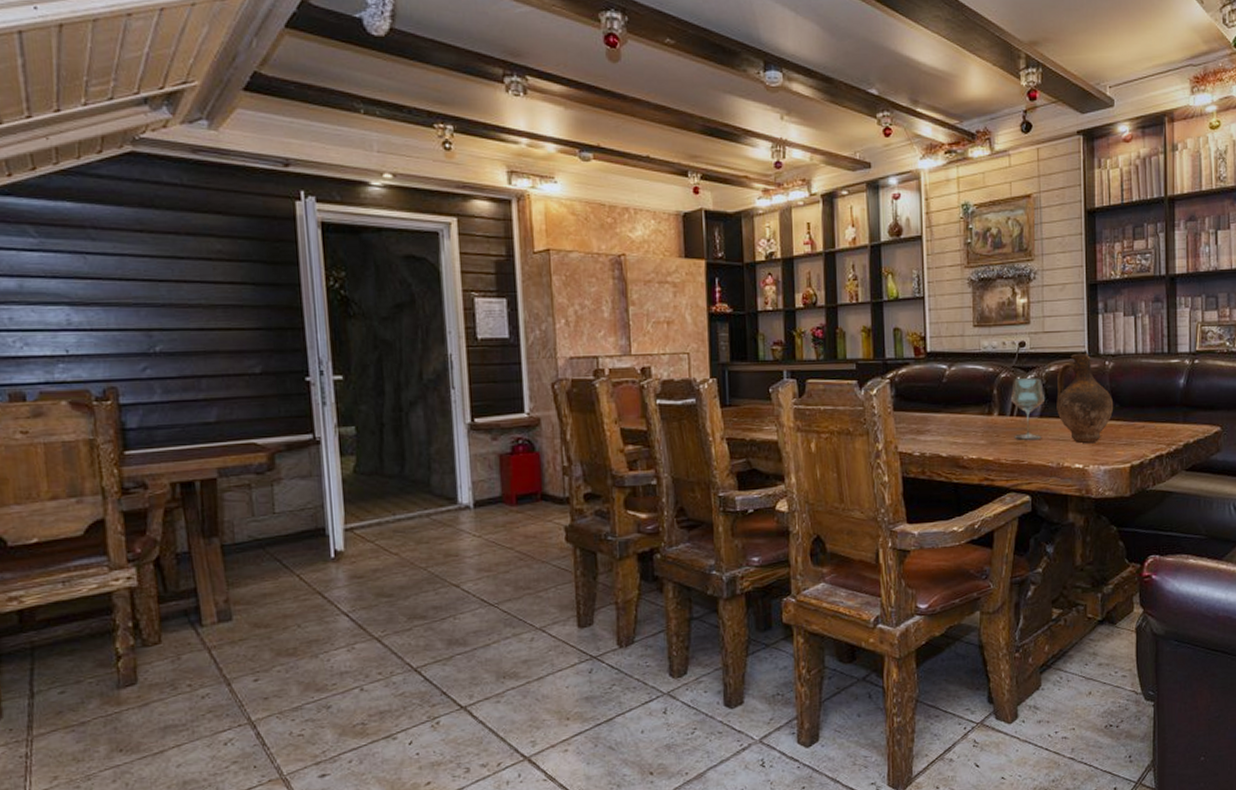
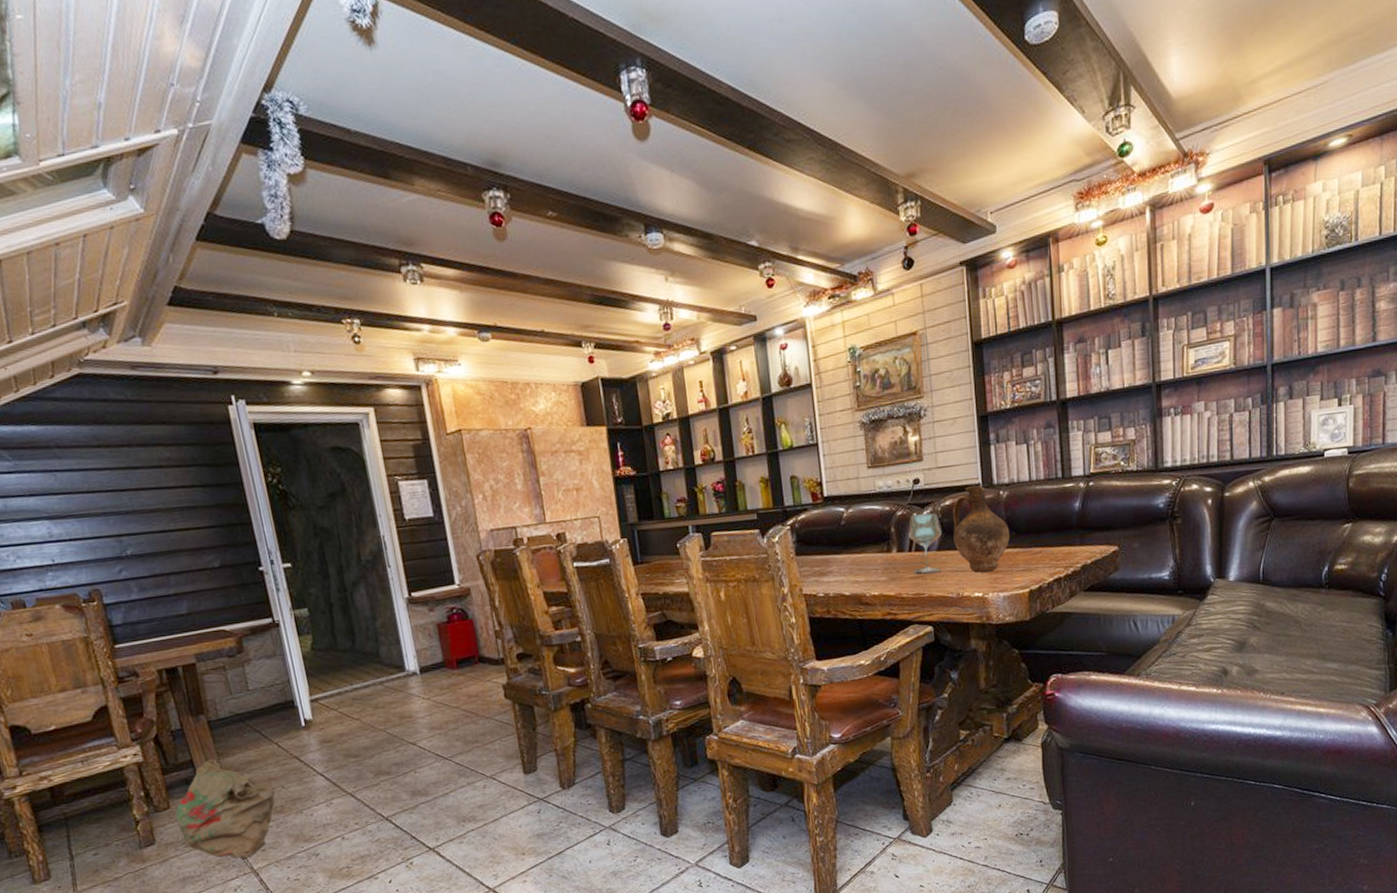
bag: none [166,589,289,708] -> present [175,759,275,860]

